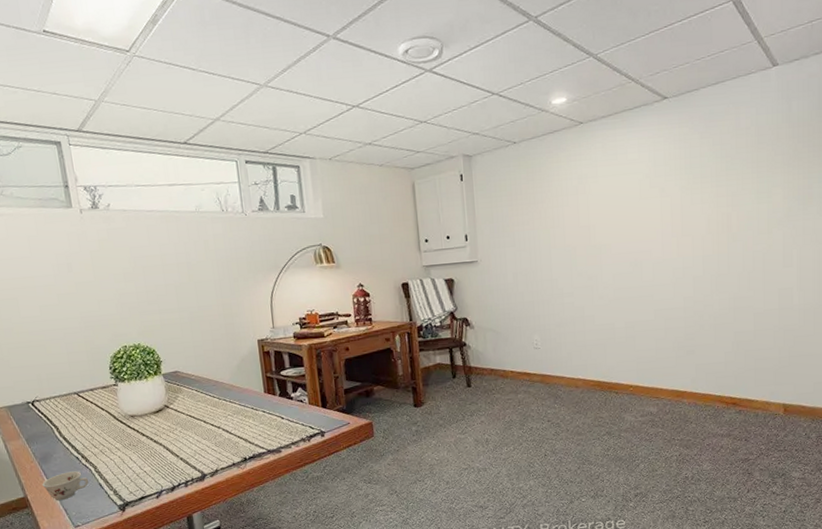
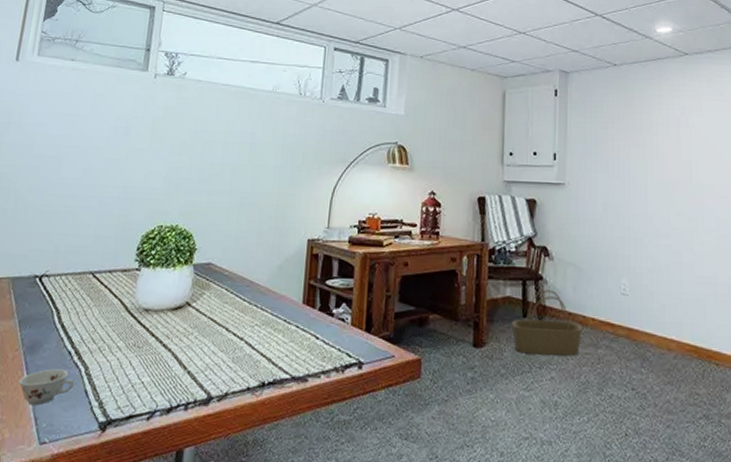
basket: none [444,353,504,407] -> present [512,290,583,356]

